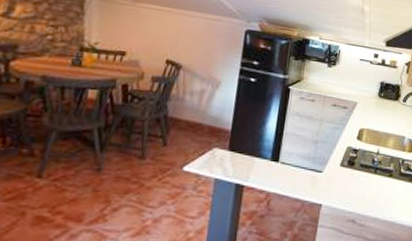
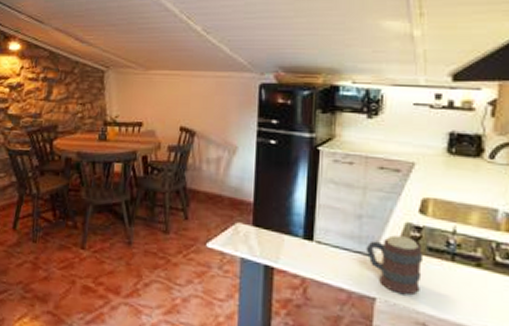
mug: none [318,156,357,200] -> present [366,235,422,295]

